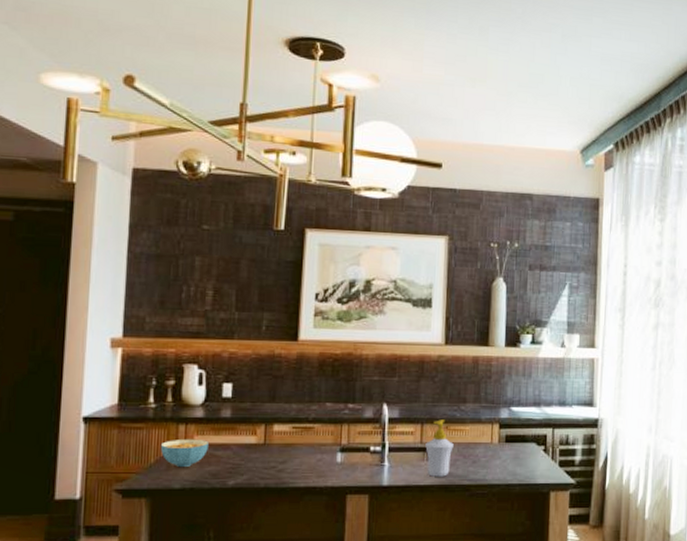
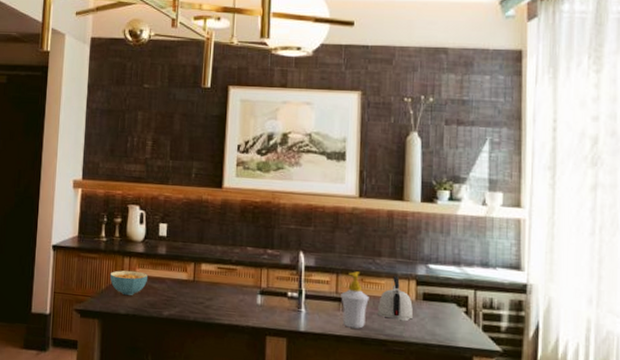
kettle: none [462,420,497,465] -> present [378,275,414,322]

